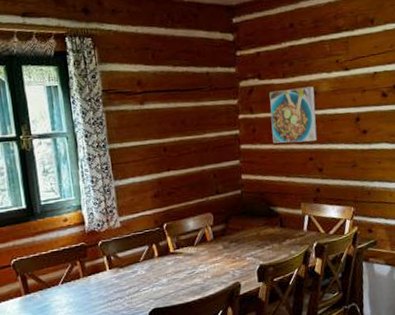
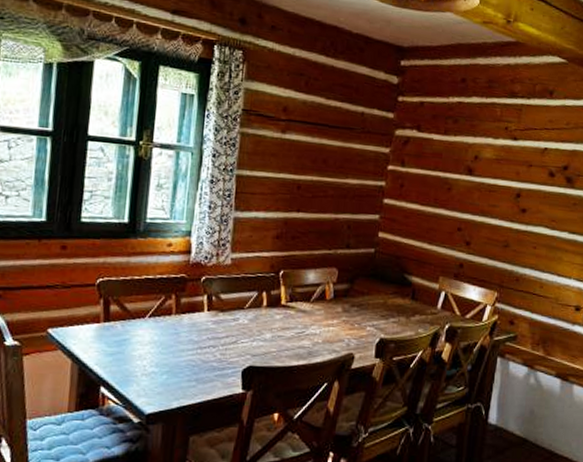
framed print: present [269,86,318,144] -> none [421,147,476,211]

